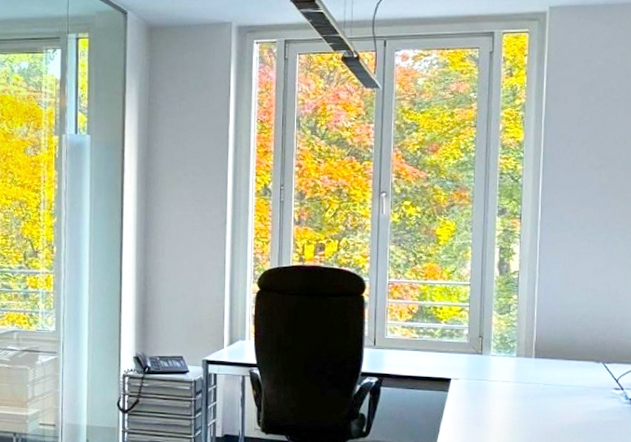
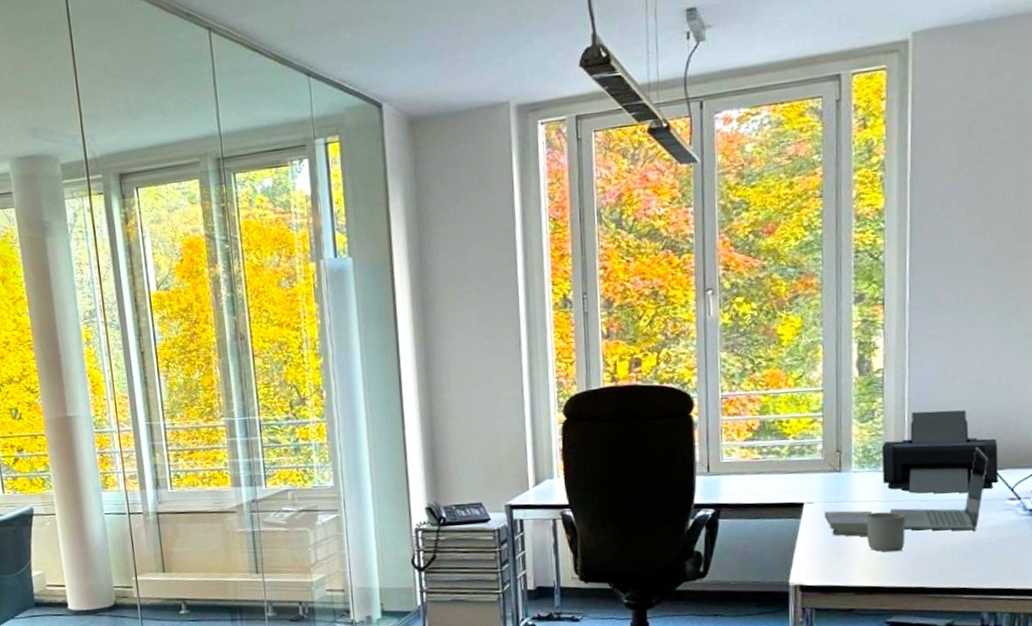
books: none [467,387,506,412] -> present [824,510,873,537]
mug: none [500,391,532,427] -> present [865,511,906,552]
printer: none [515,309,607,381] -> present [882,410,998,494]
laptop: none [520,343,600,413] -> present [890,447,989,531]

